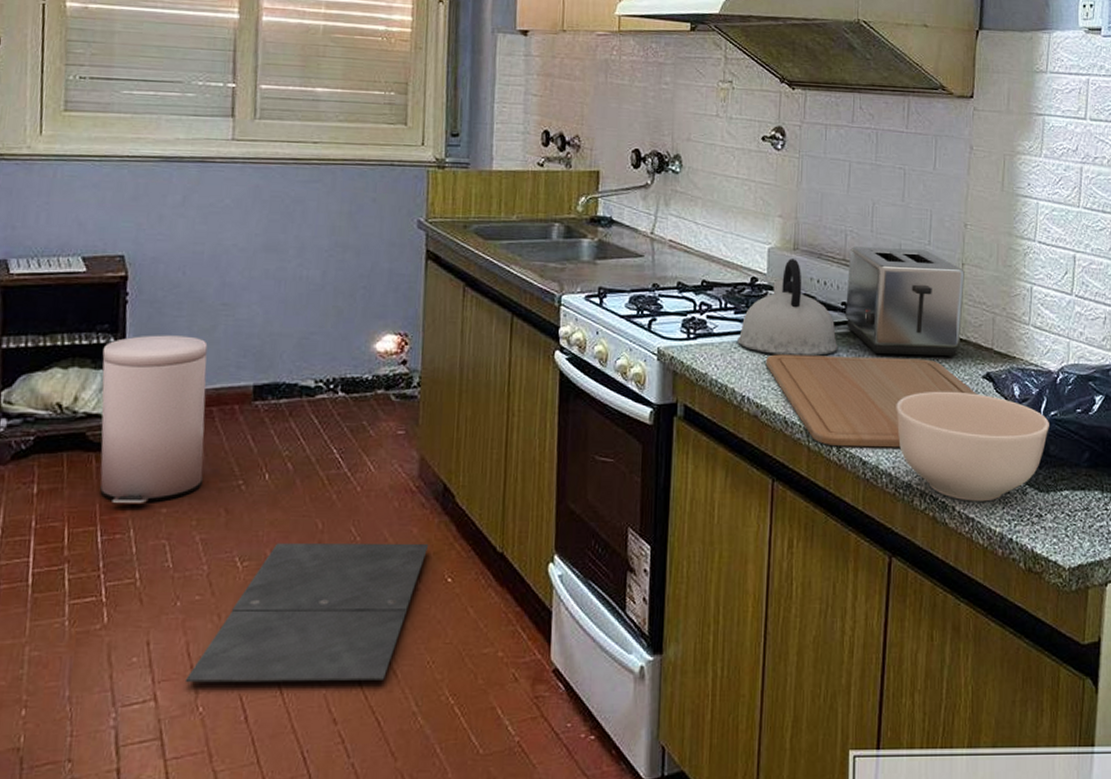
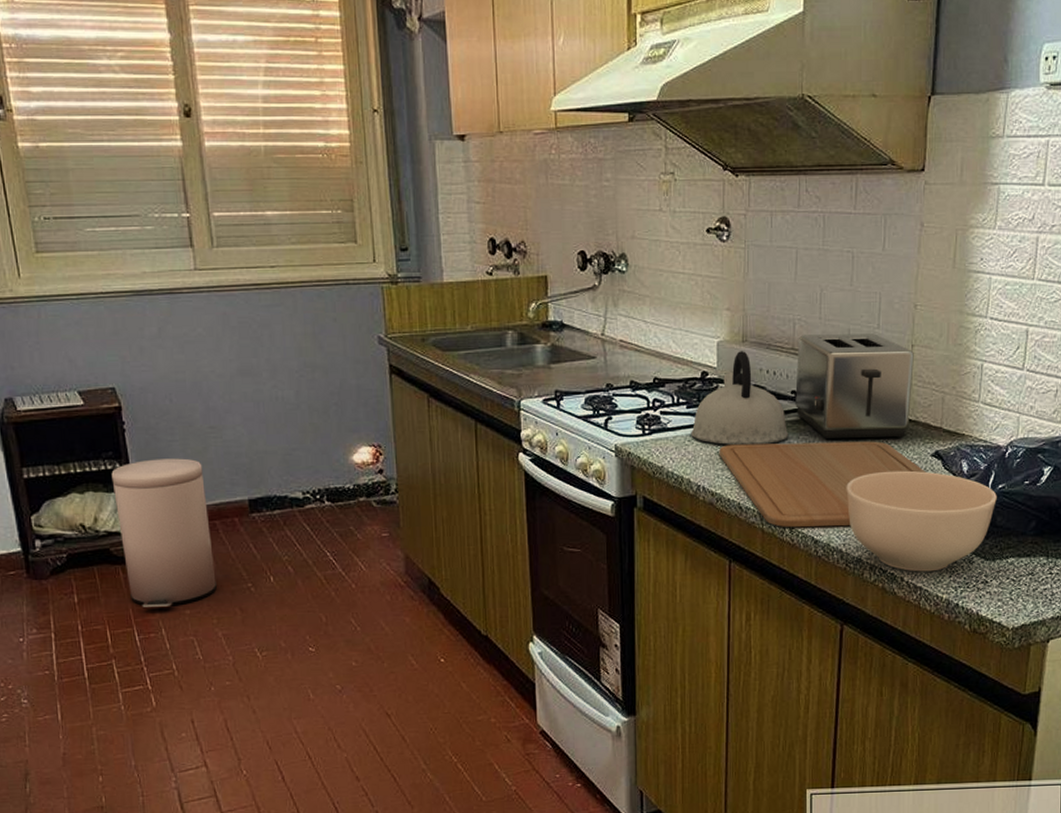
door mat: present [184,543,429,683] -> none [228,630,421,752]

